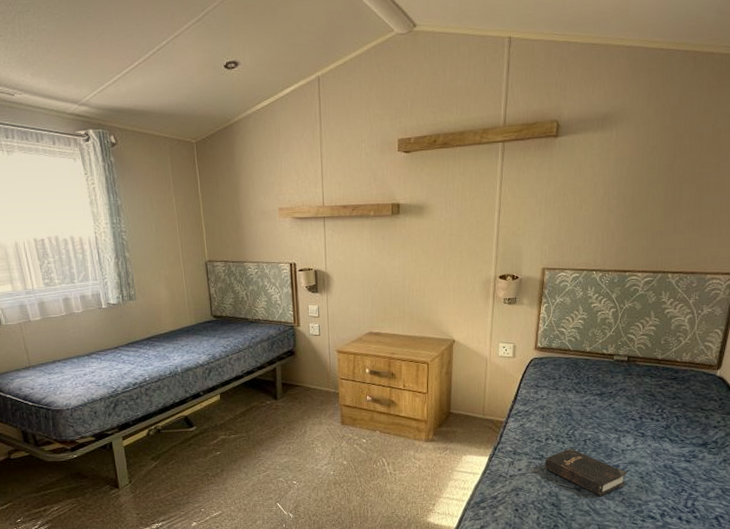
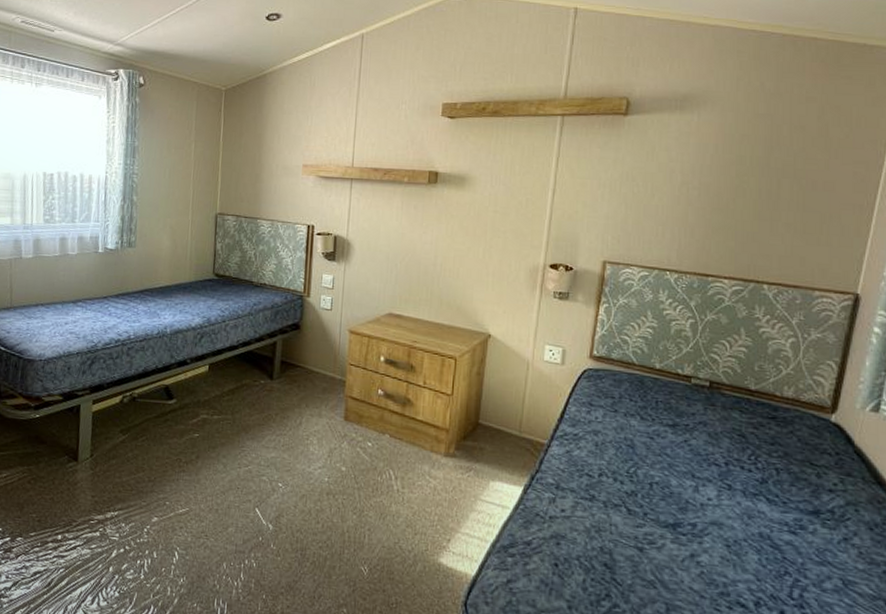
hardback book: present [545,448,627,497] -> none [596,491,707,565]

